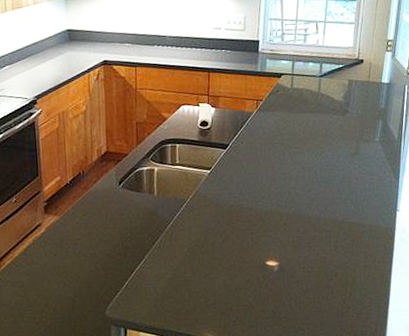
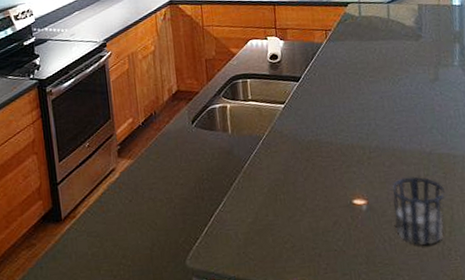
cup: none [302,242,351,304] -> present [392,176,445,246]

